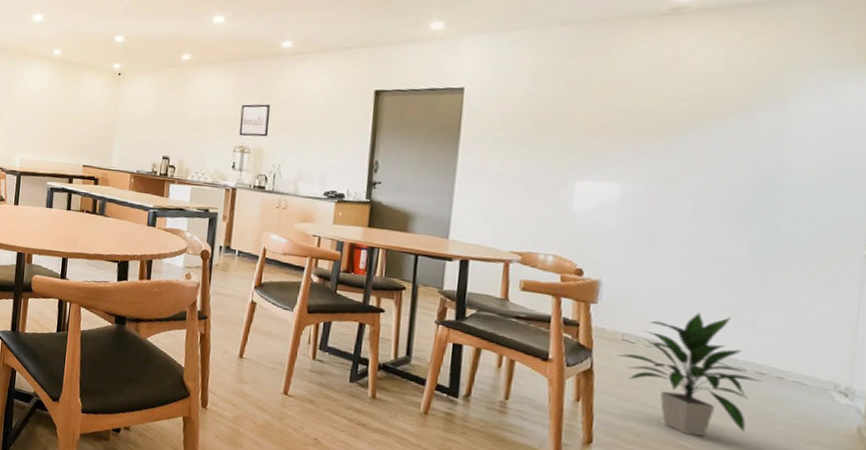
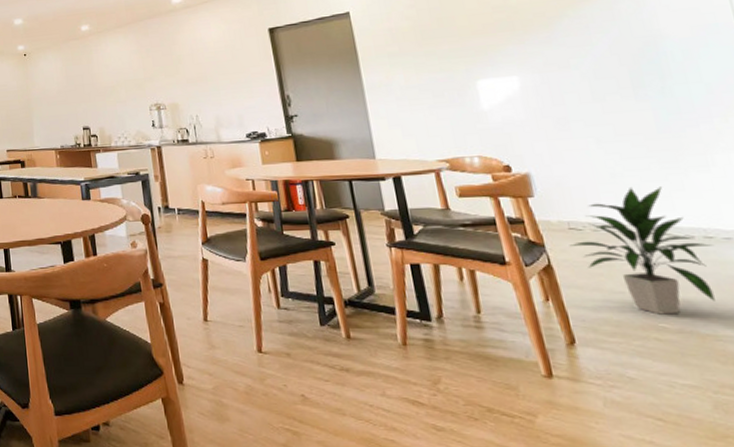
wall art: present [239,104,271,137] -> none [147,59,180,94]

